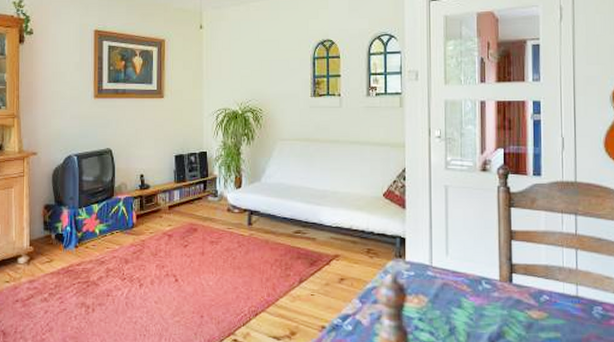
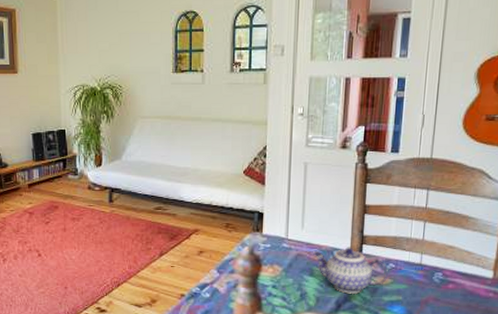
teapot: none [459,276,542,330] -> present [312,247,388,295]

